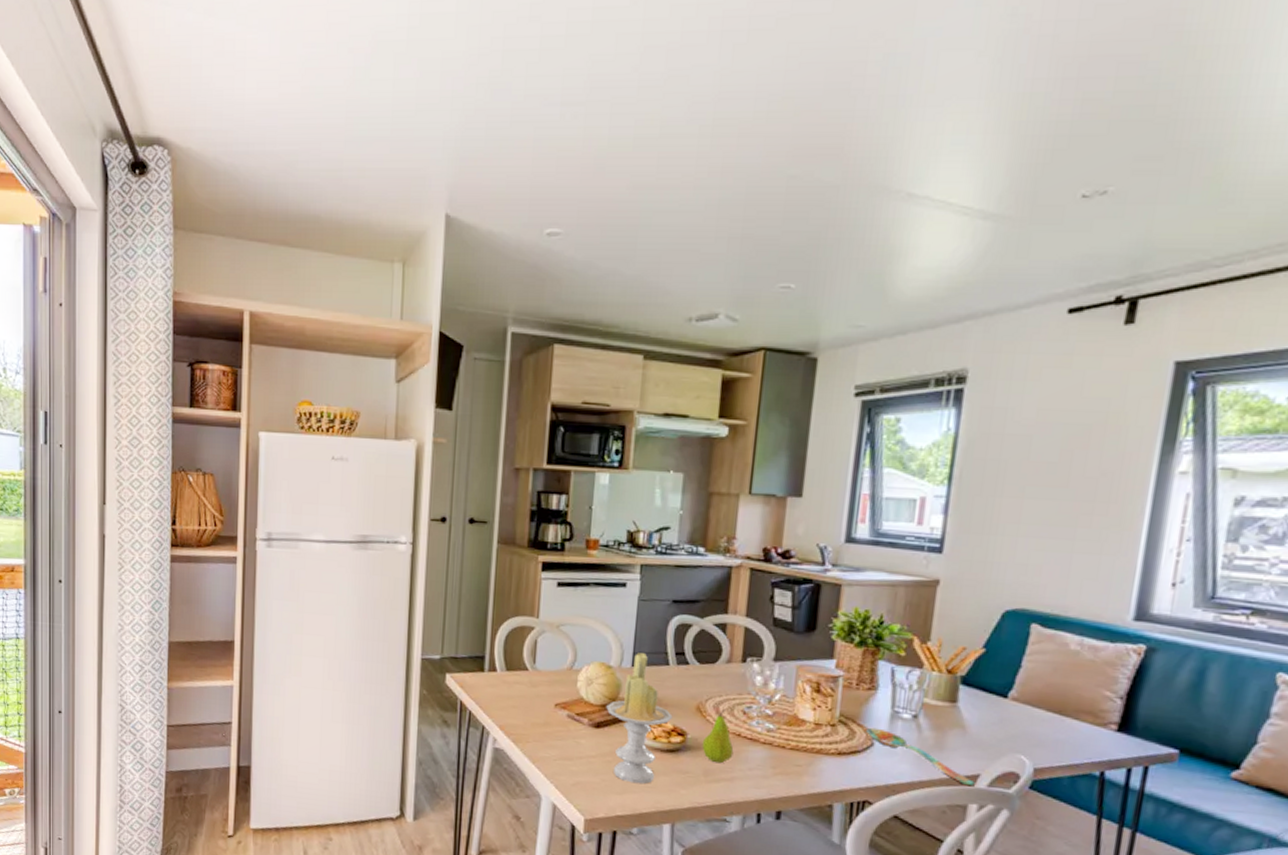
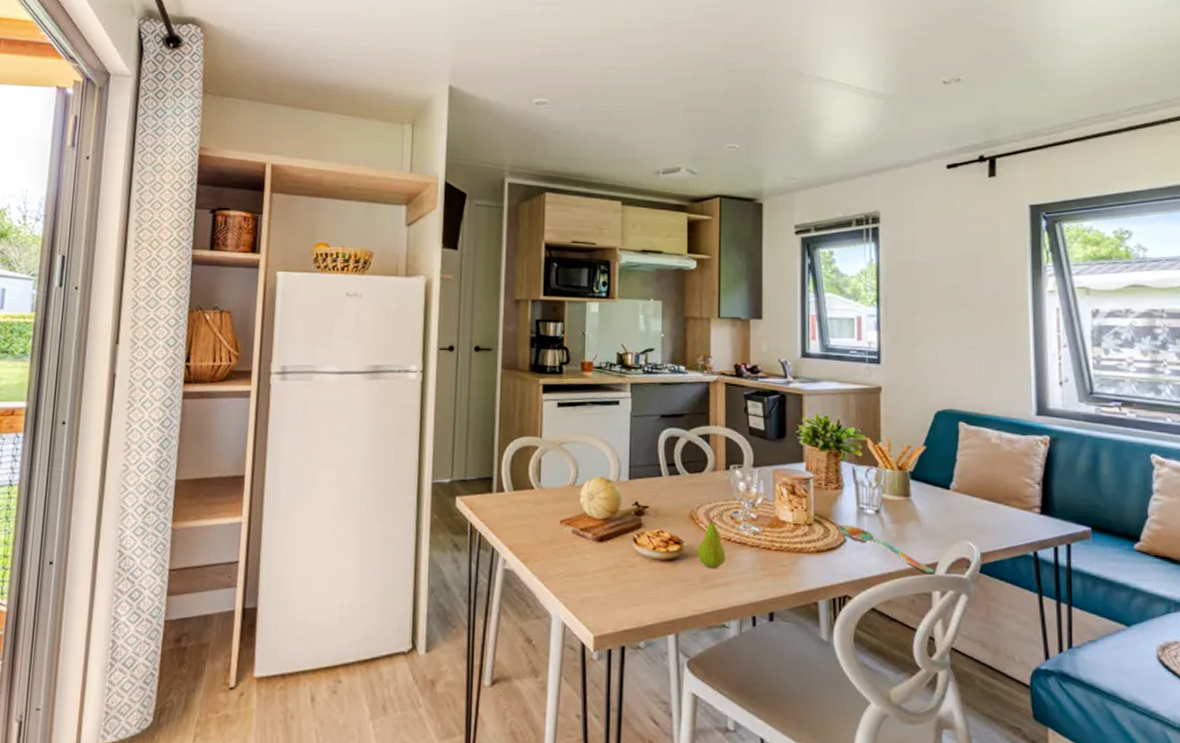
candle: present [606,653,673,785] -> none [608,466,669,596]

